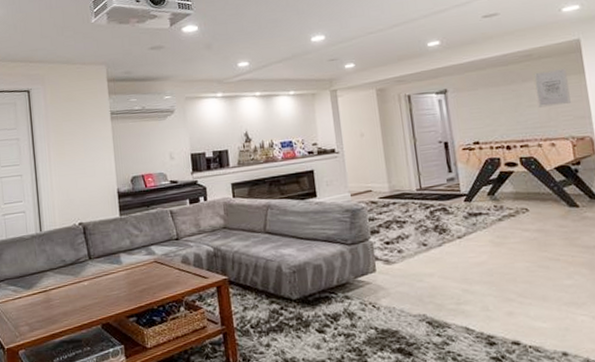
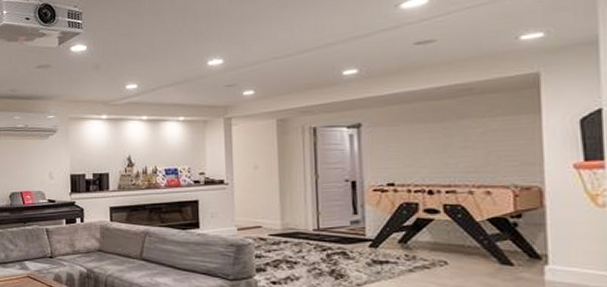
wall art: present [533,68,571,108] -> none [473,105,518,150]

